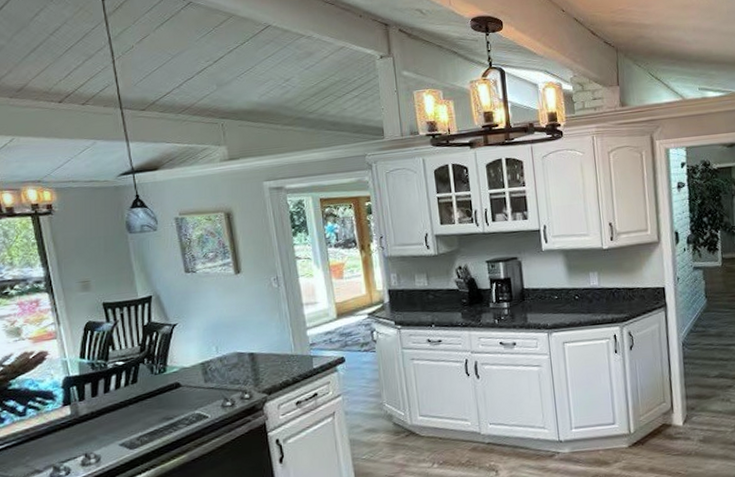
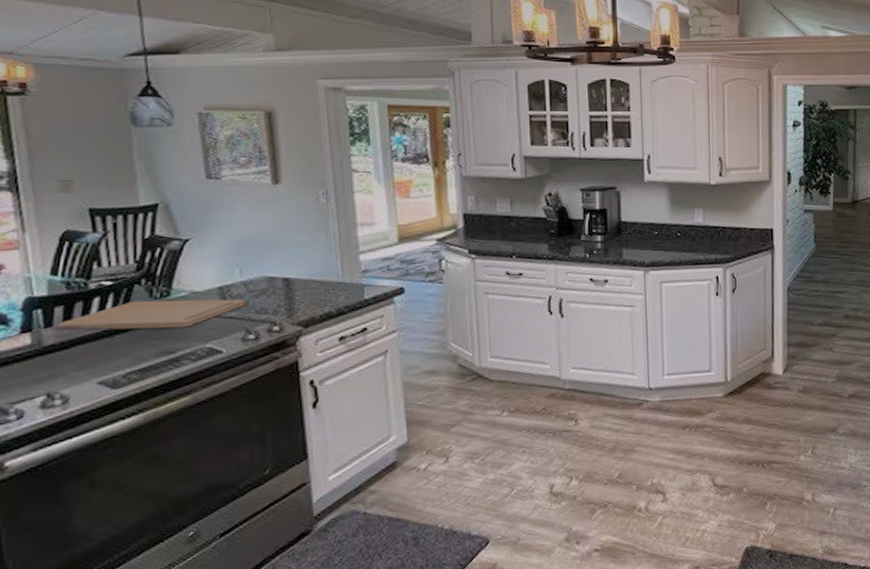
cutting board: none [87,372,222,403] -> present [56,298,245,331]

